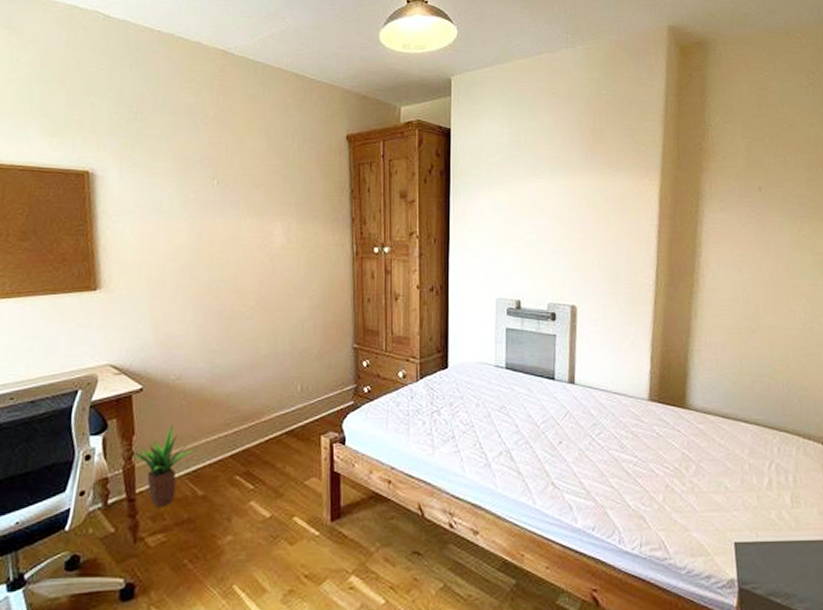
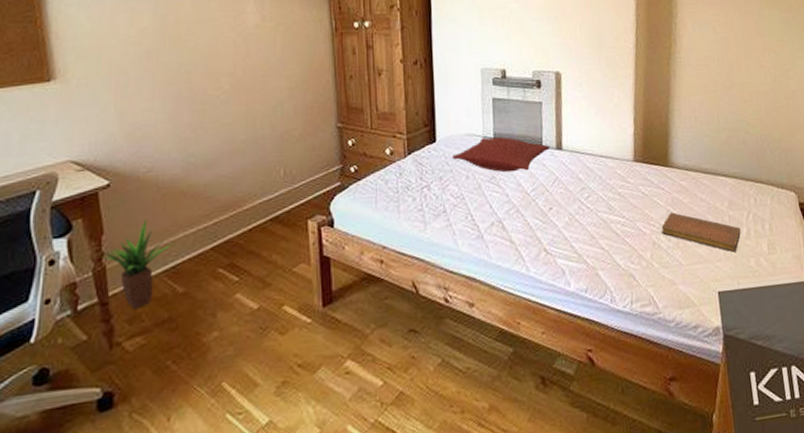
pillow: none [463,367,562,403] -> present [452,137,550,173]
notebook: none [675,456,762,502] -> present [661,212,741,252]

